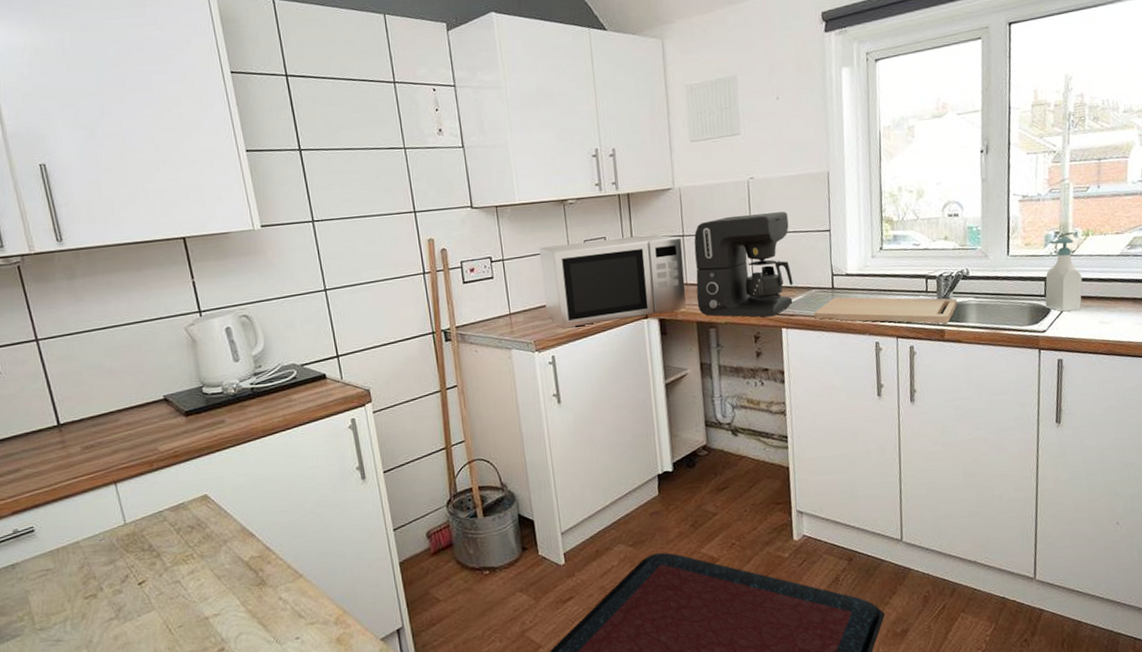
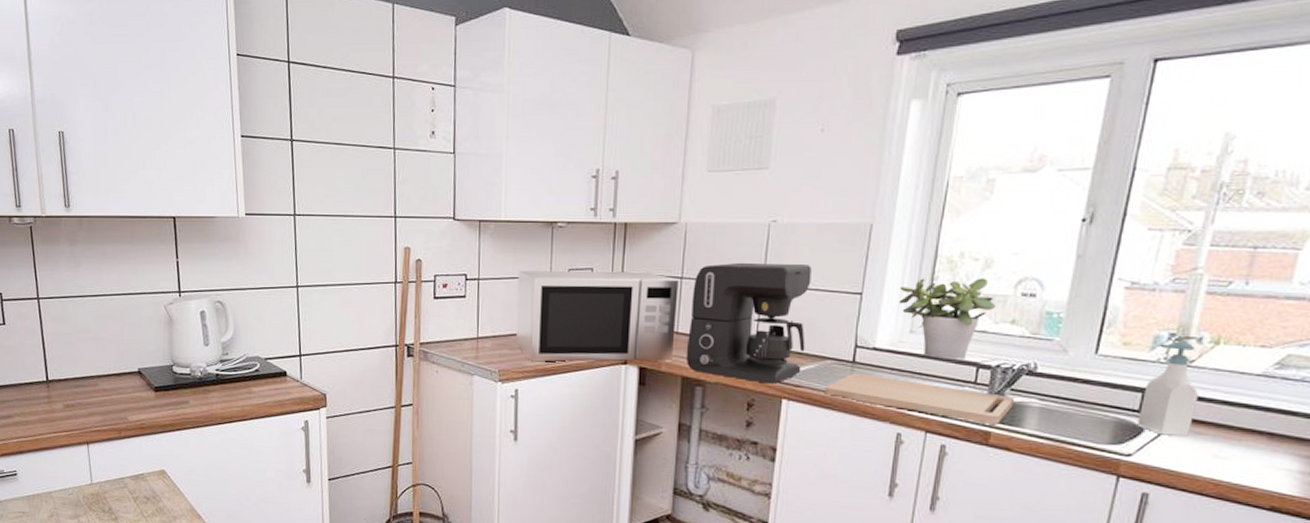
potted plant: none [858,206,932,276] -> present [899,278,997,360]

